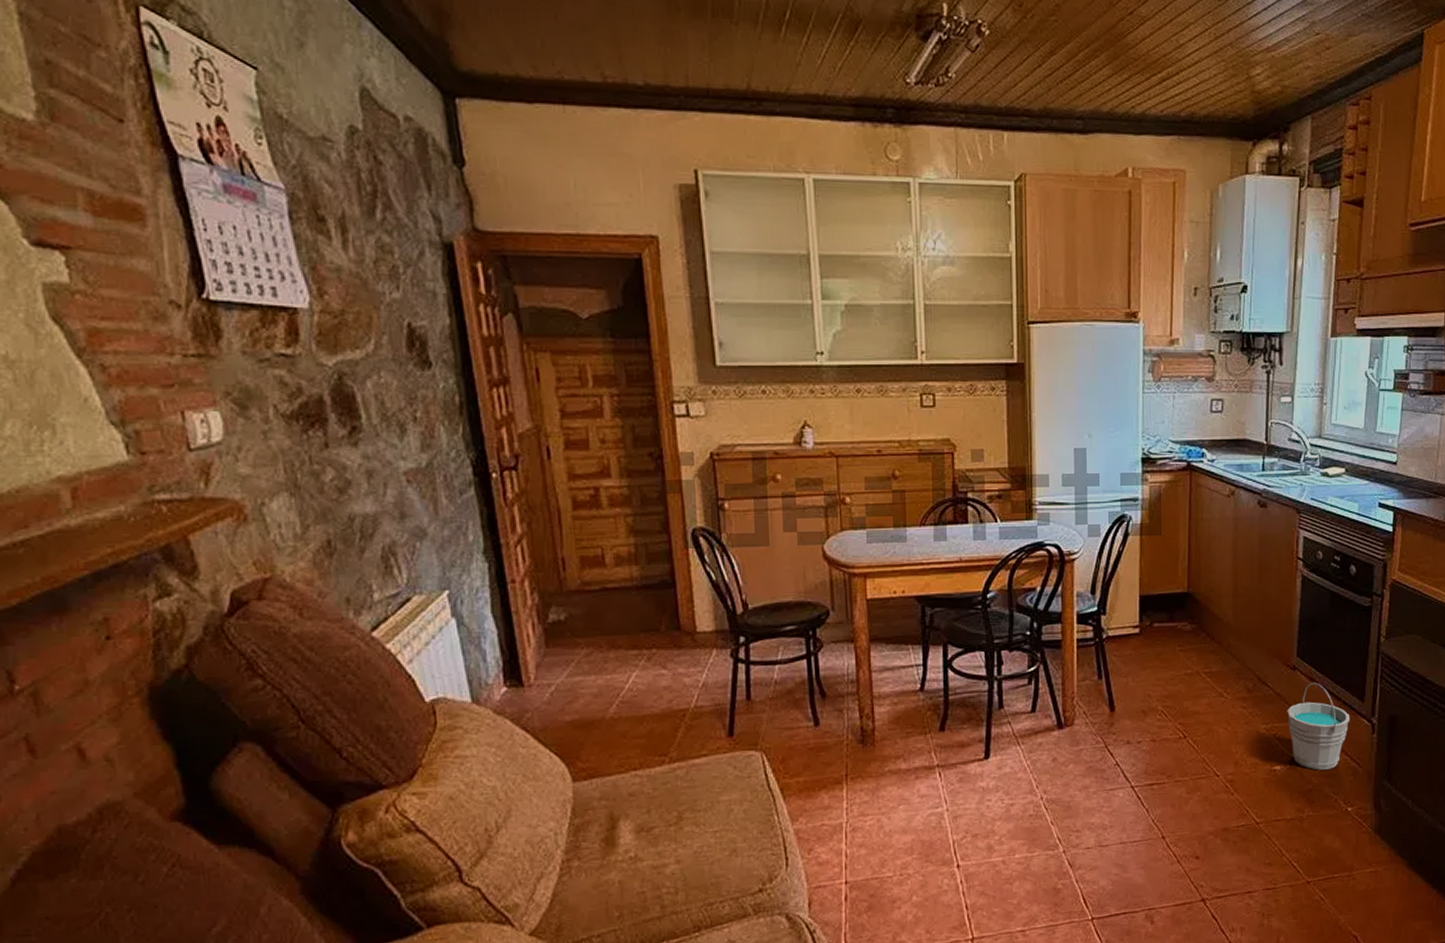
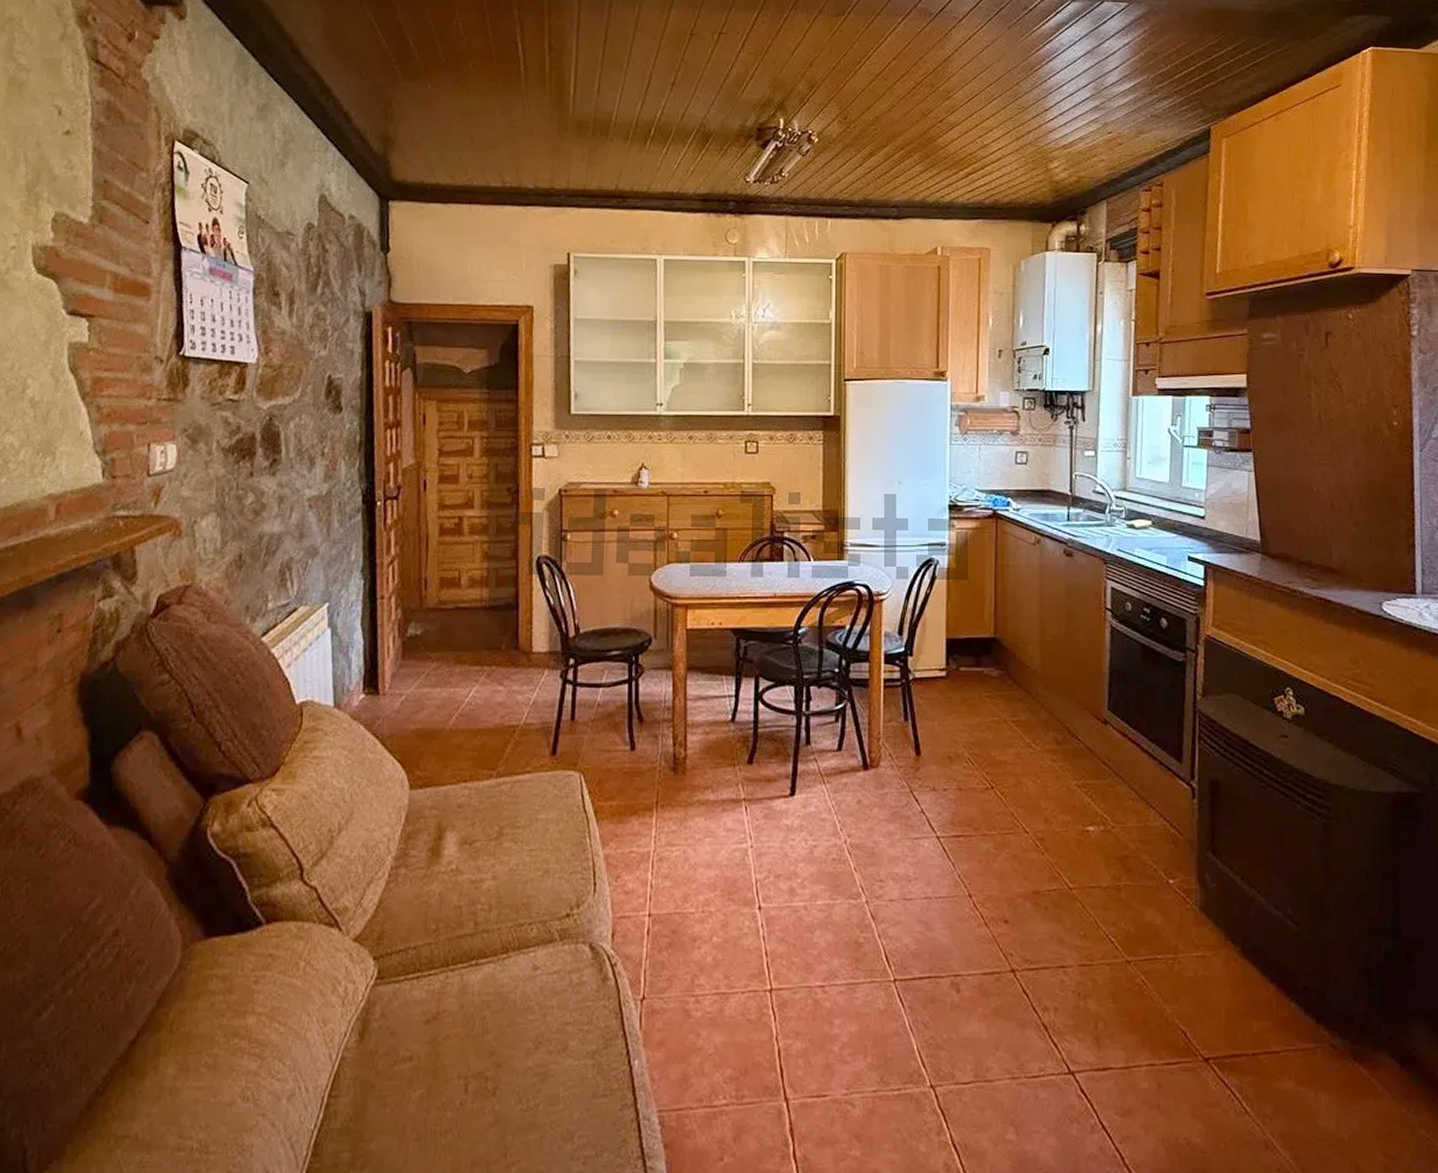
bucket: present [1287,683,1350,770] -> none [1099,739,1168,835]

